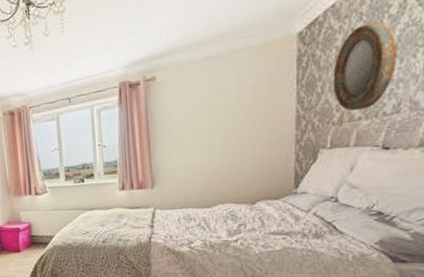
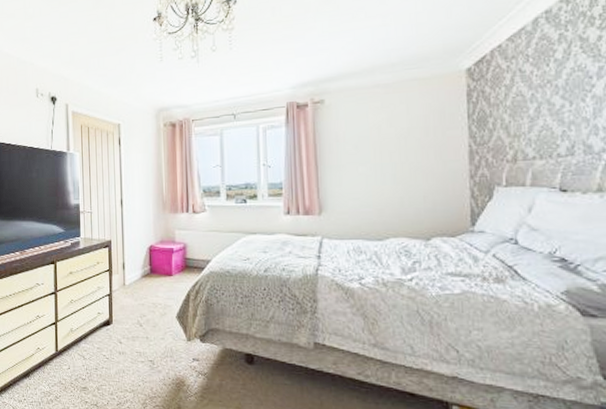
home mirror: present [332,20,397,112] -> none [503,64,566,150]

